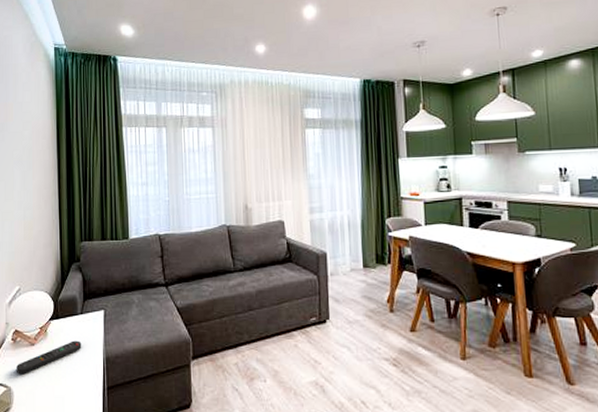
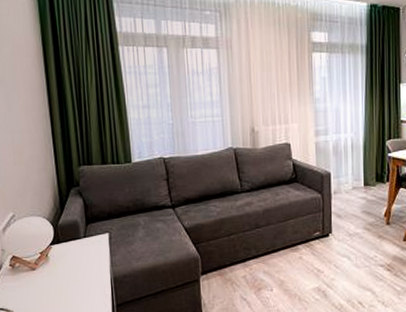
remote control: present [17,340,82,375] -> none [18,263,87,298]

